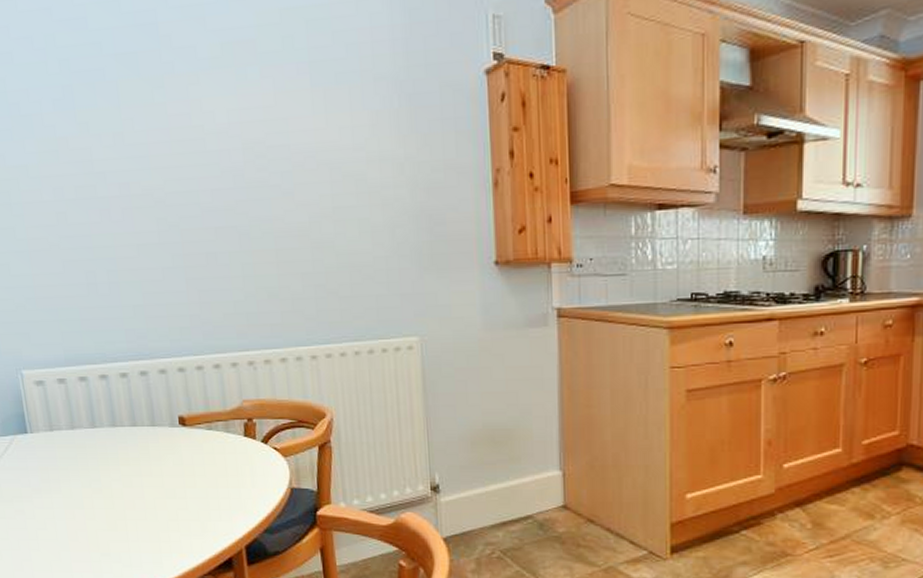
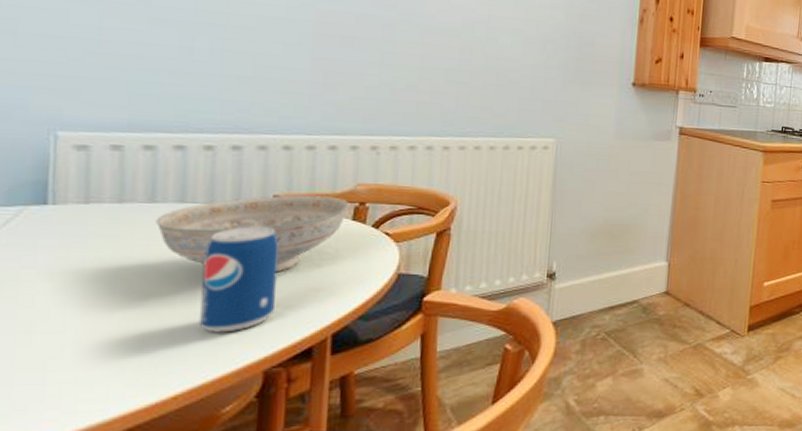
decorative bowl: none [99,414,239,488] -> present [156,195,349,273]
beverage can: none [137,446,198,543] -> present [200,227,280,333]

